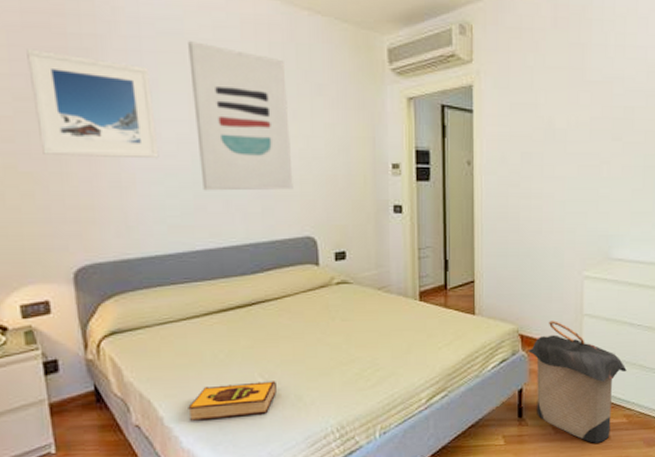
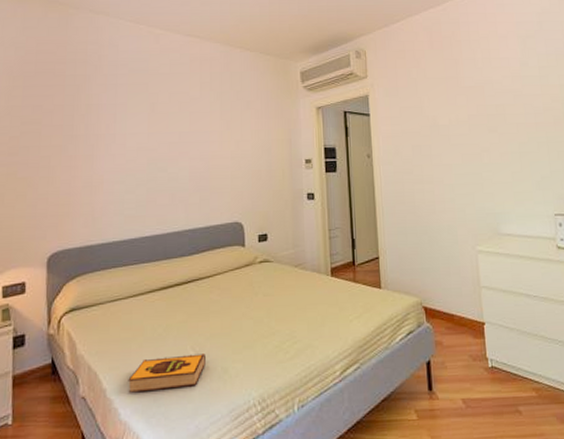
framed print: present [26,48,159,159] -> none [35,87,123,164]
wall art: present [188,41,293,191] -> none [151,75,225,187]
laundry hamper: present [528,321,627,443] -> none [432,293,529,419]

